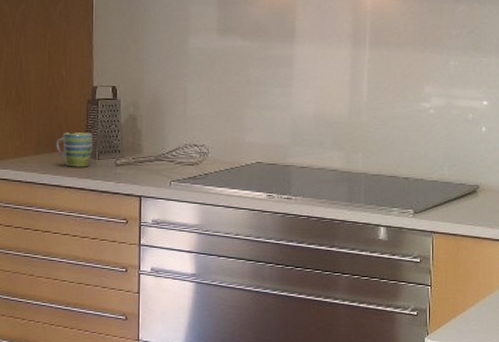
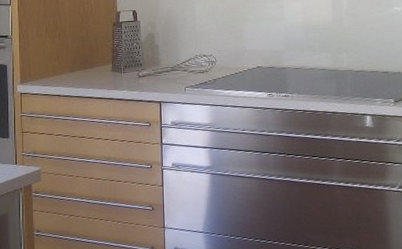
mug: present [56,132,93,167] -> none [88,51,119,81]

